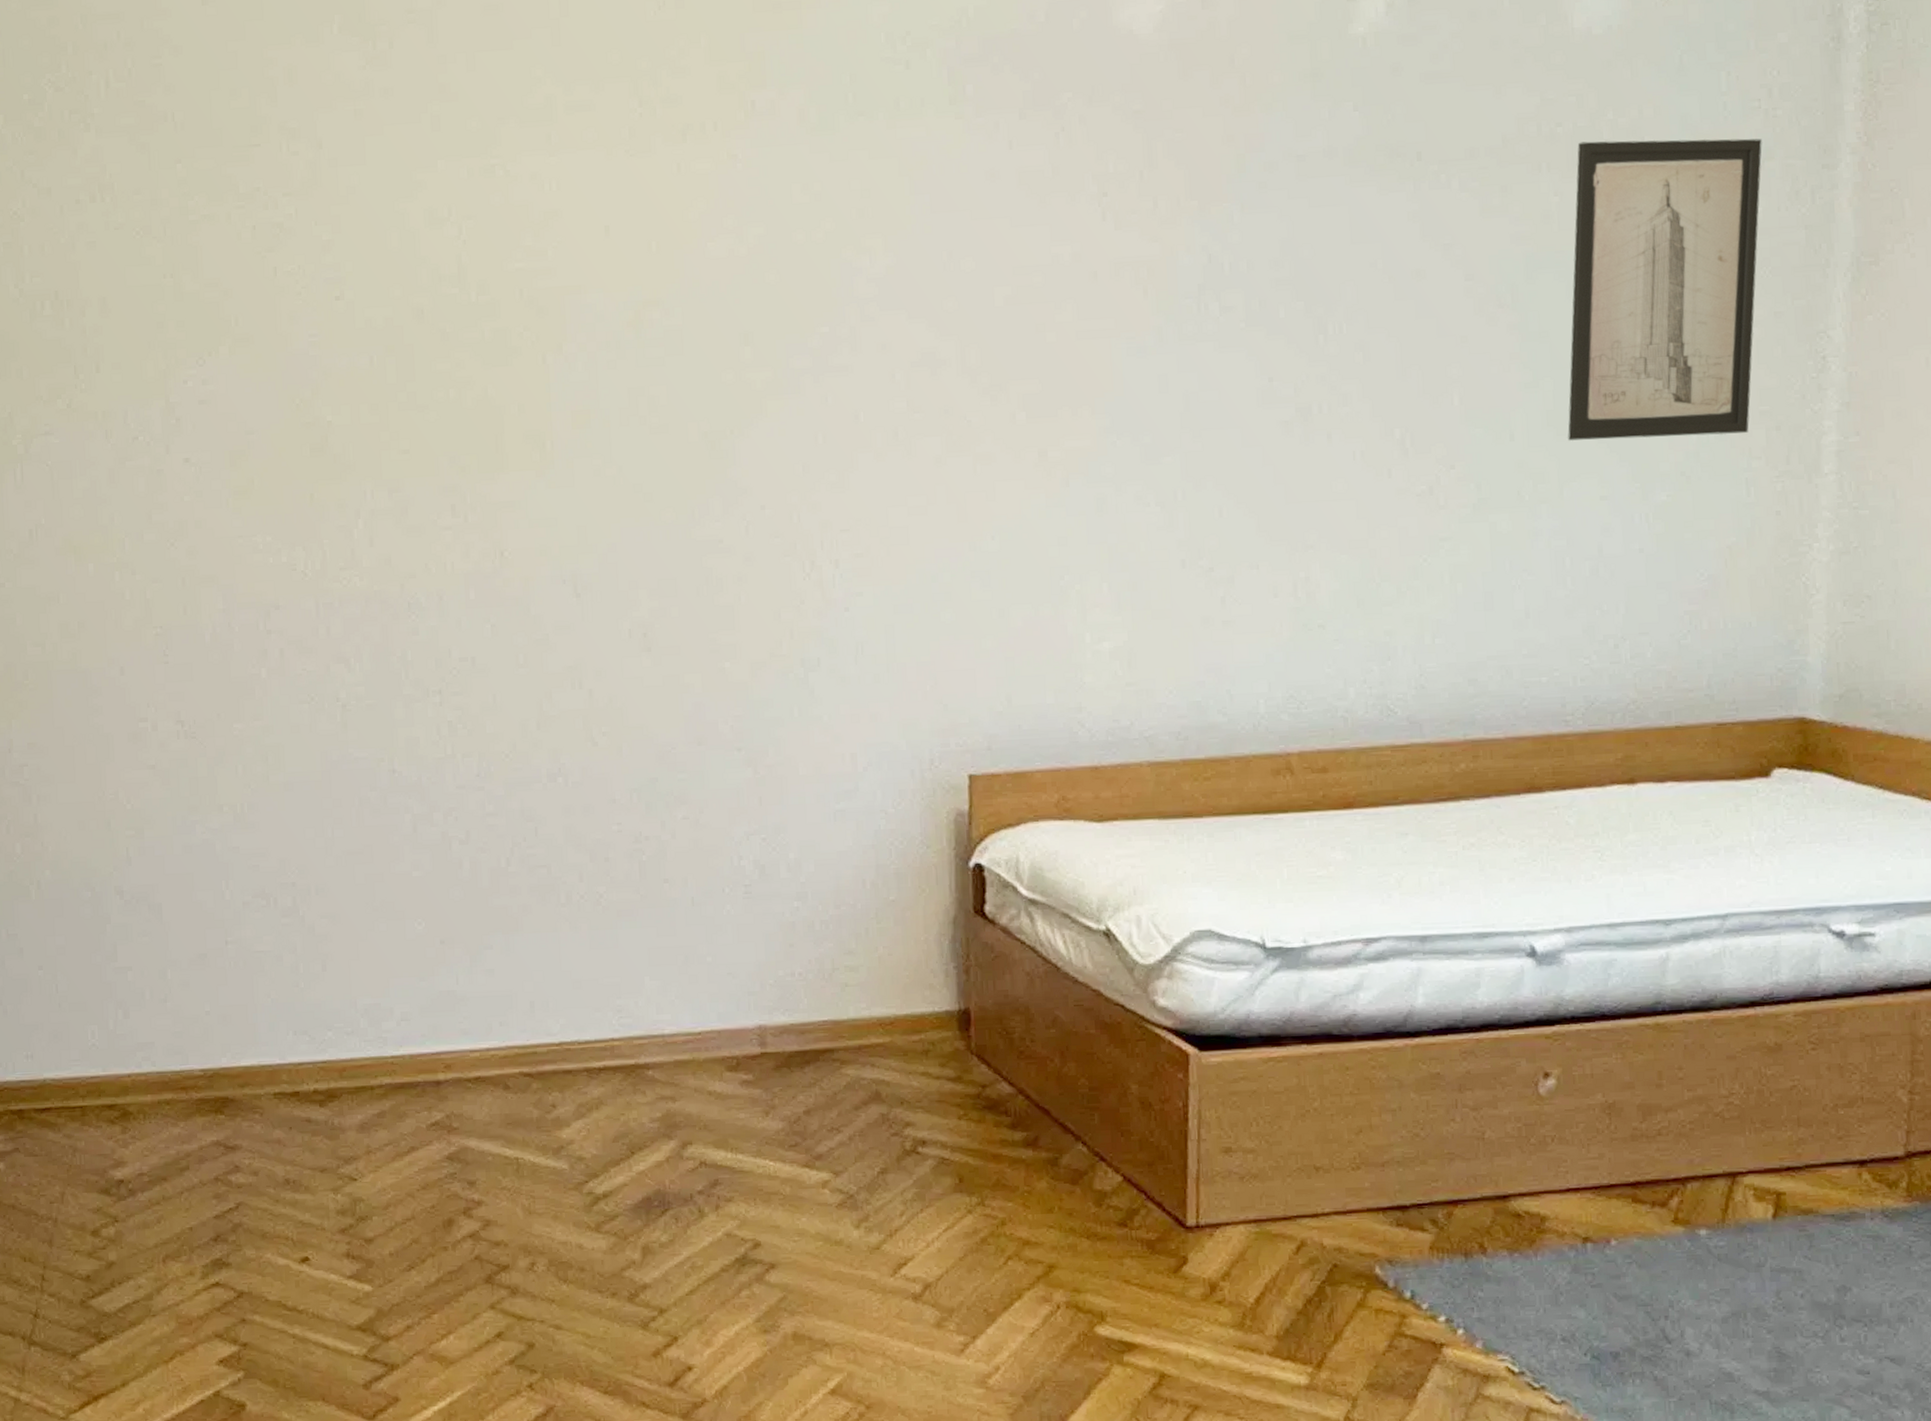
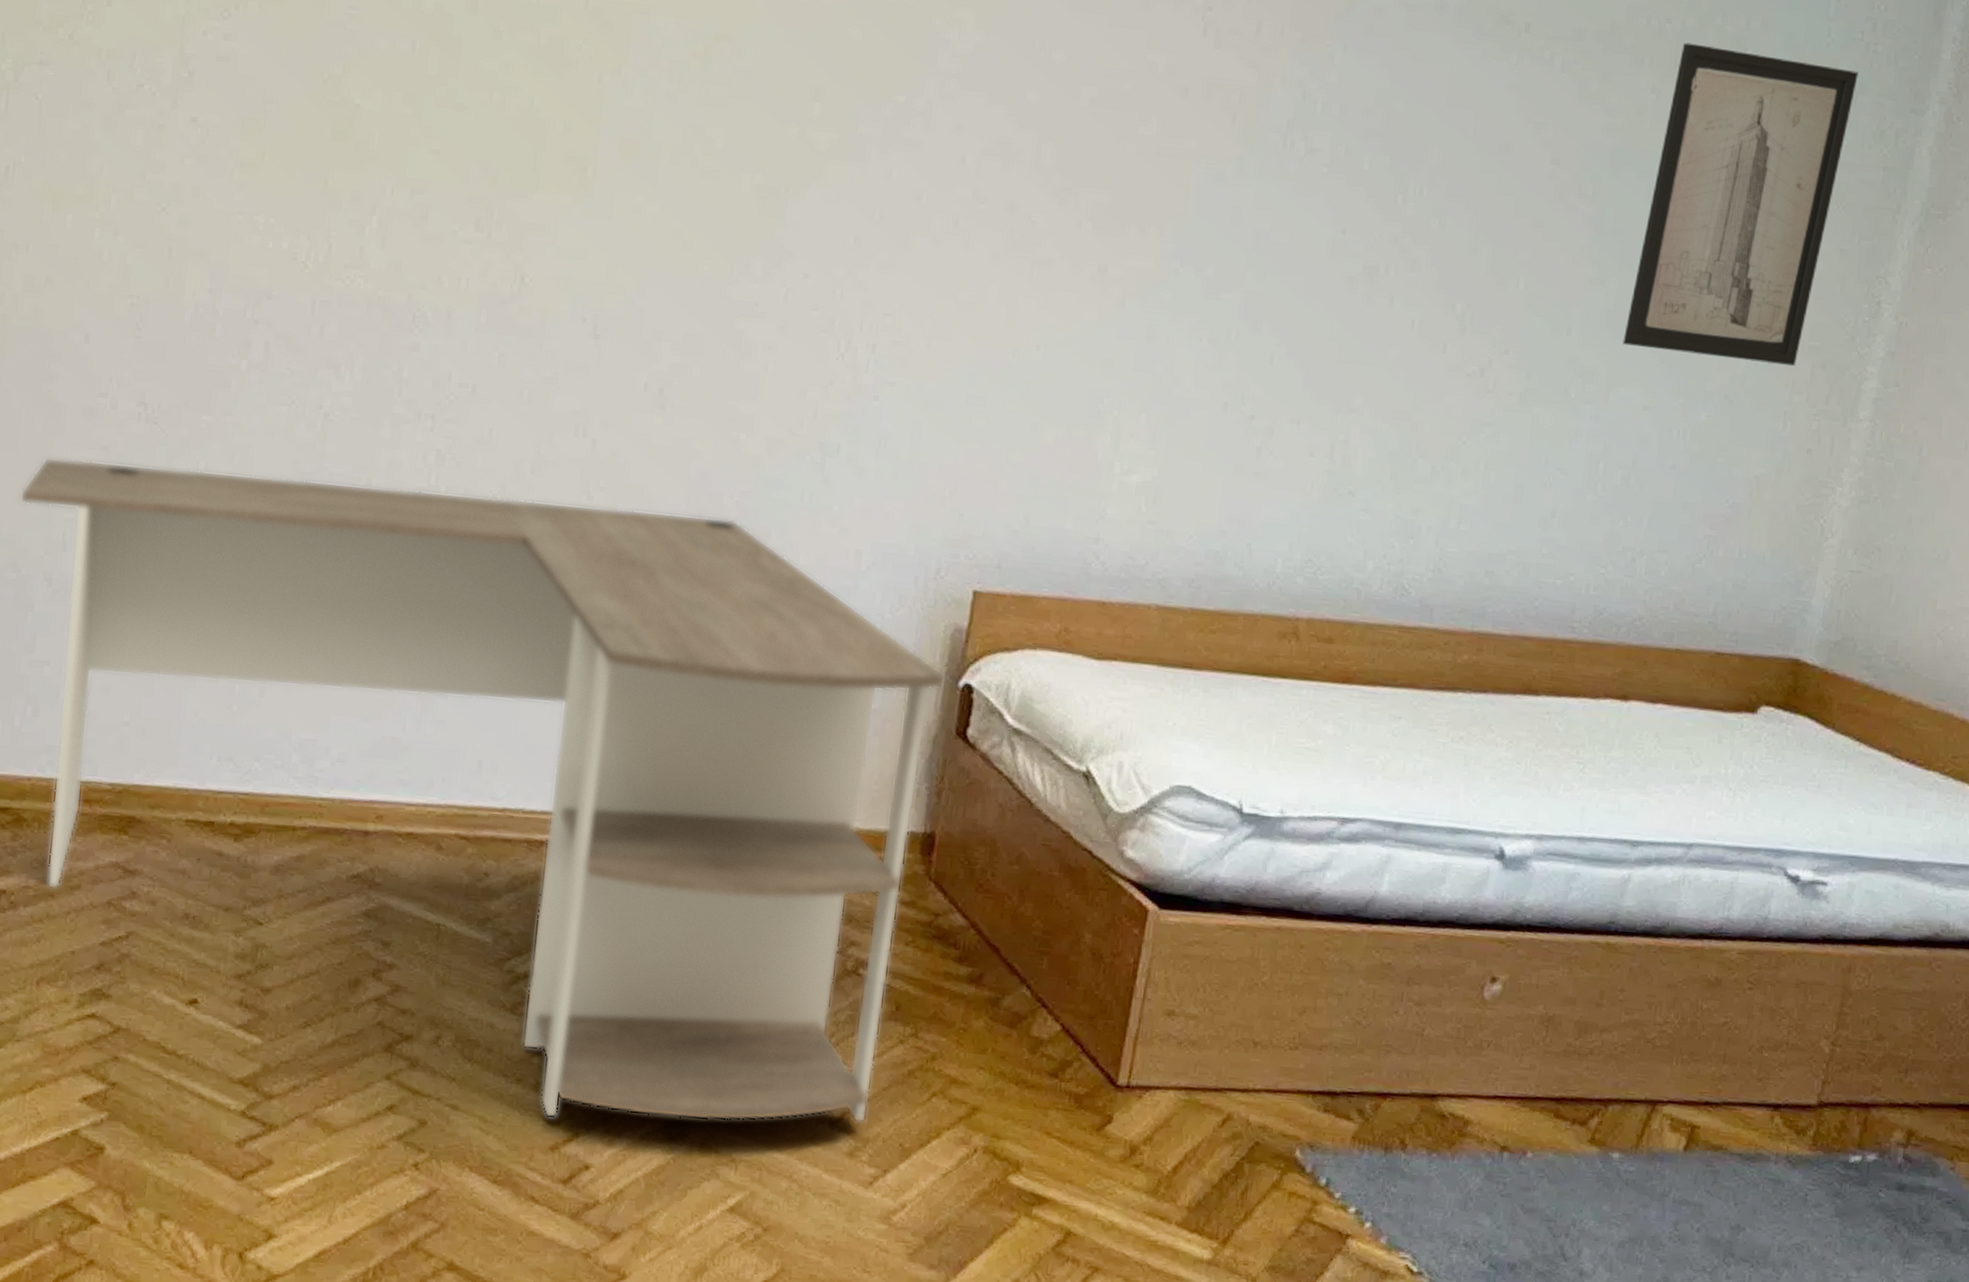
desk: none [83,743,956,1326] -> present [19,457,946,1123]

